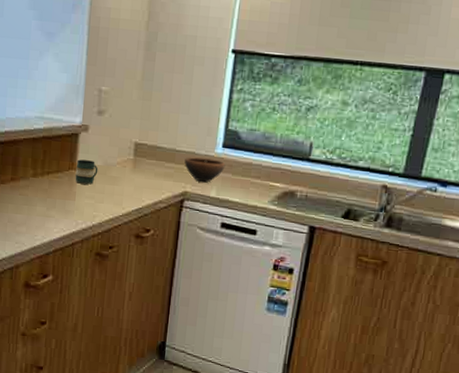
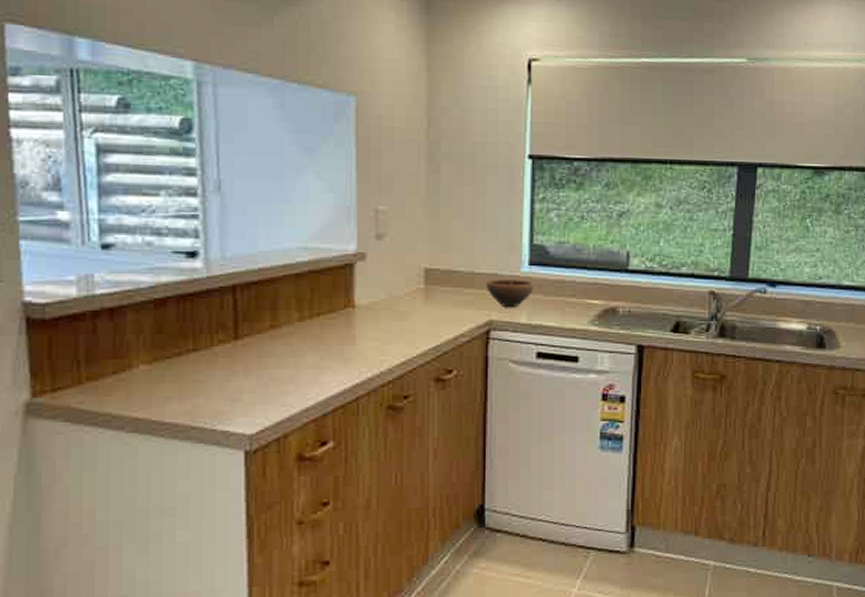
mug: present [75,159,98,185] -> none [353,294,382,323]

